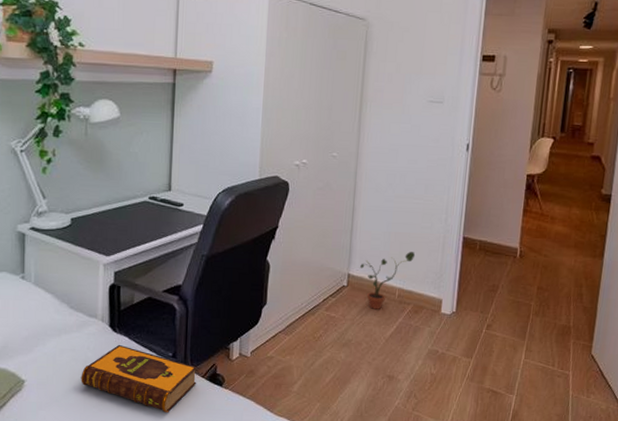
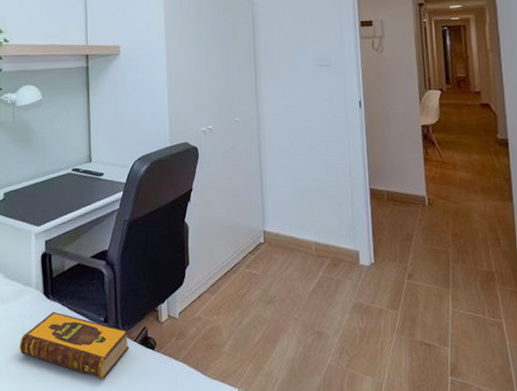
potted plant: present [360,252,415,309] -> none [274,206,325,264]

